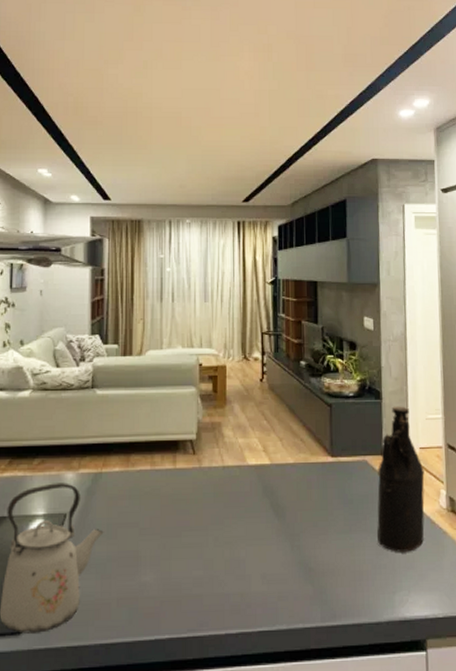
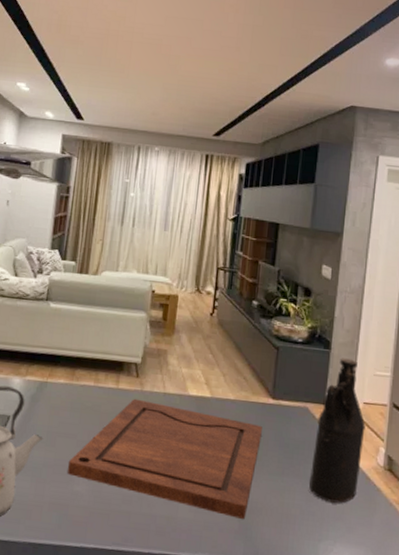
cutting board: none [132,476,325,583] -> present [66,398,262,519]

